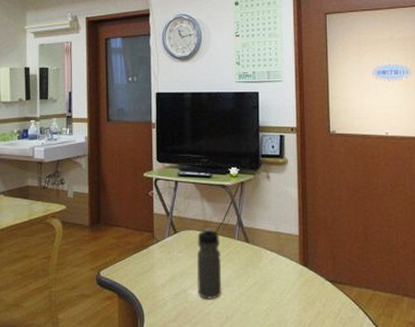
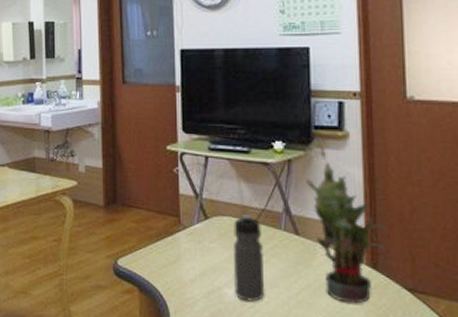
potted plant: none [255,183,316,295] -> present [306,162,389,304]

